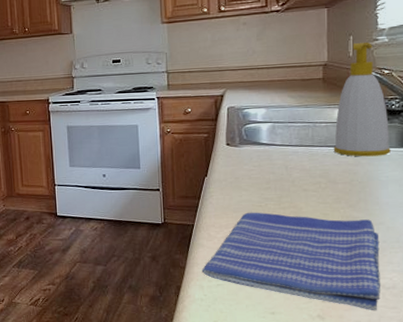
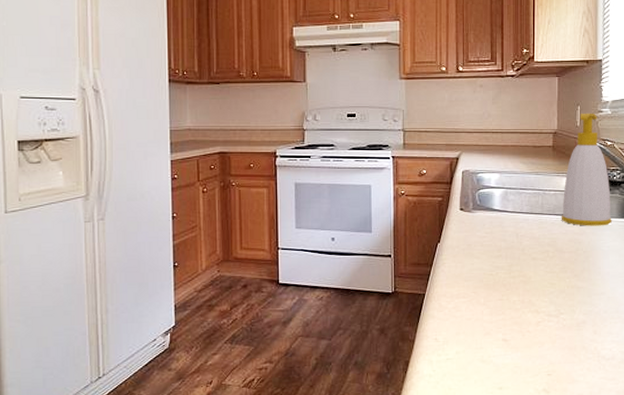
dish towel: present [201,212,380,311] -> none [431,281,601,383]

